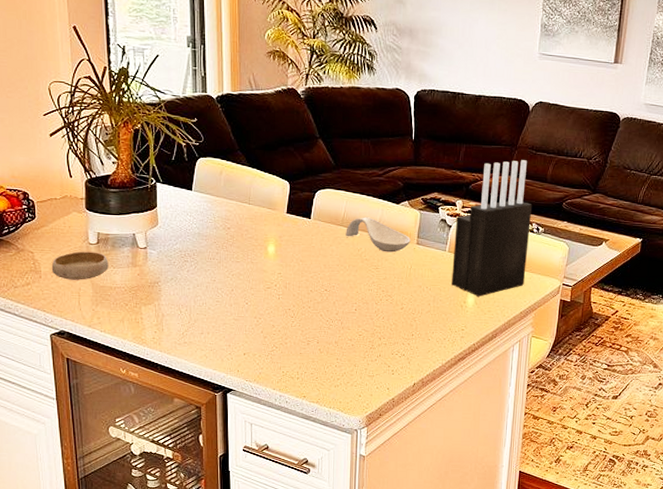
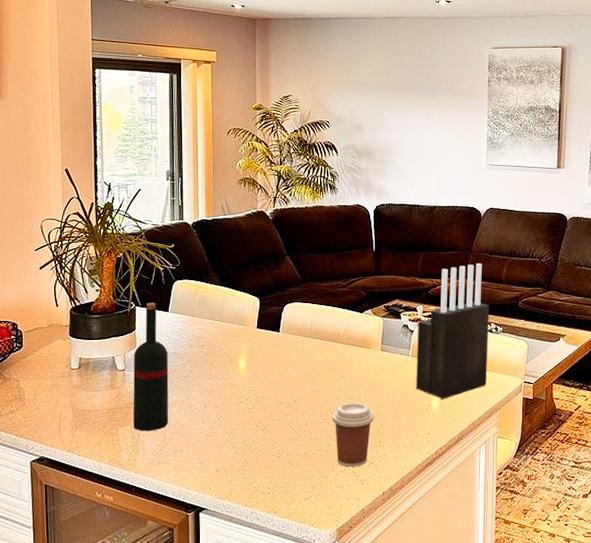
bowl: present [51,251,109,280] -> none [35,376,89,406]
wine bottle: none [156,179,194,311] -> present [133,302,169,431]
spoon rest: present [345,217,411,253] -> none [313,327,375,360]
coffee cup: none [363,294,407,358] -> present [331,402,374,467]

